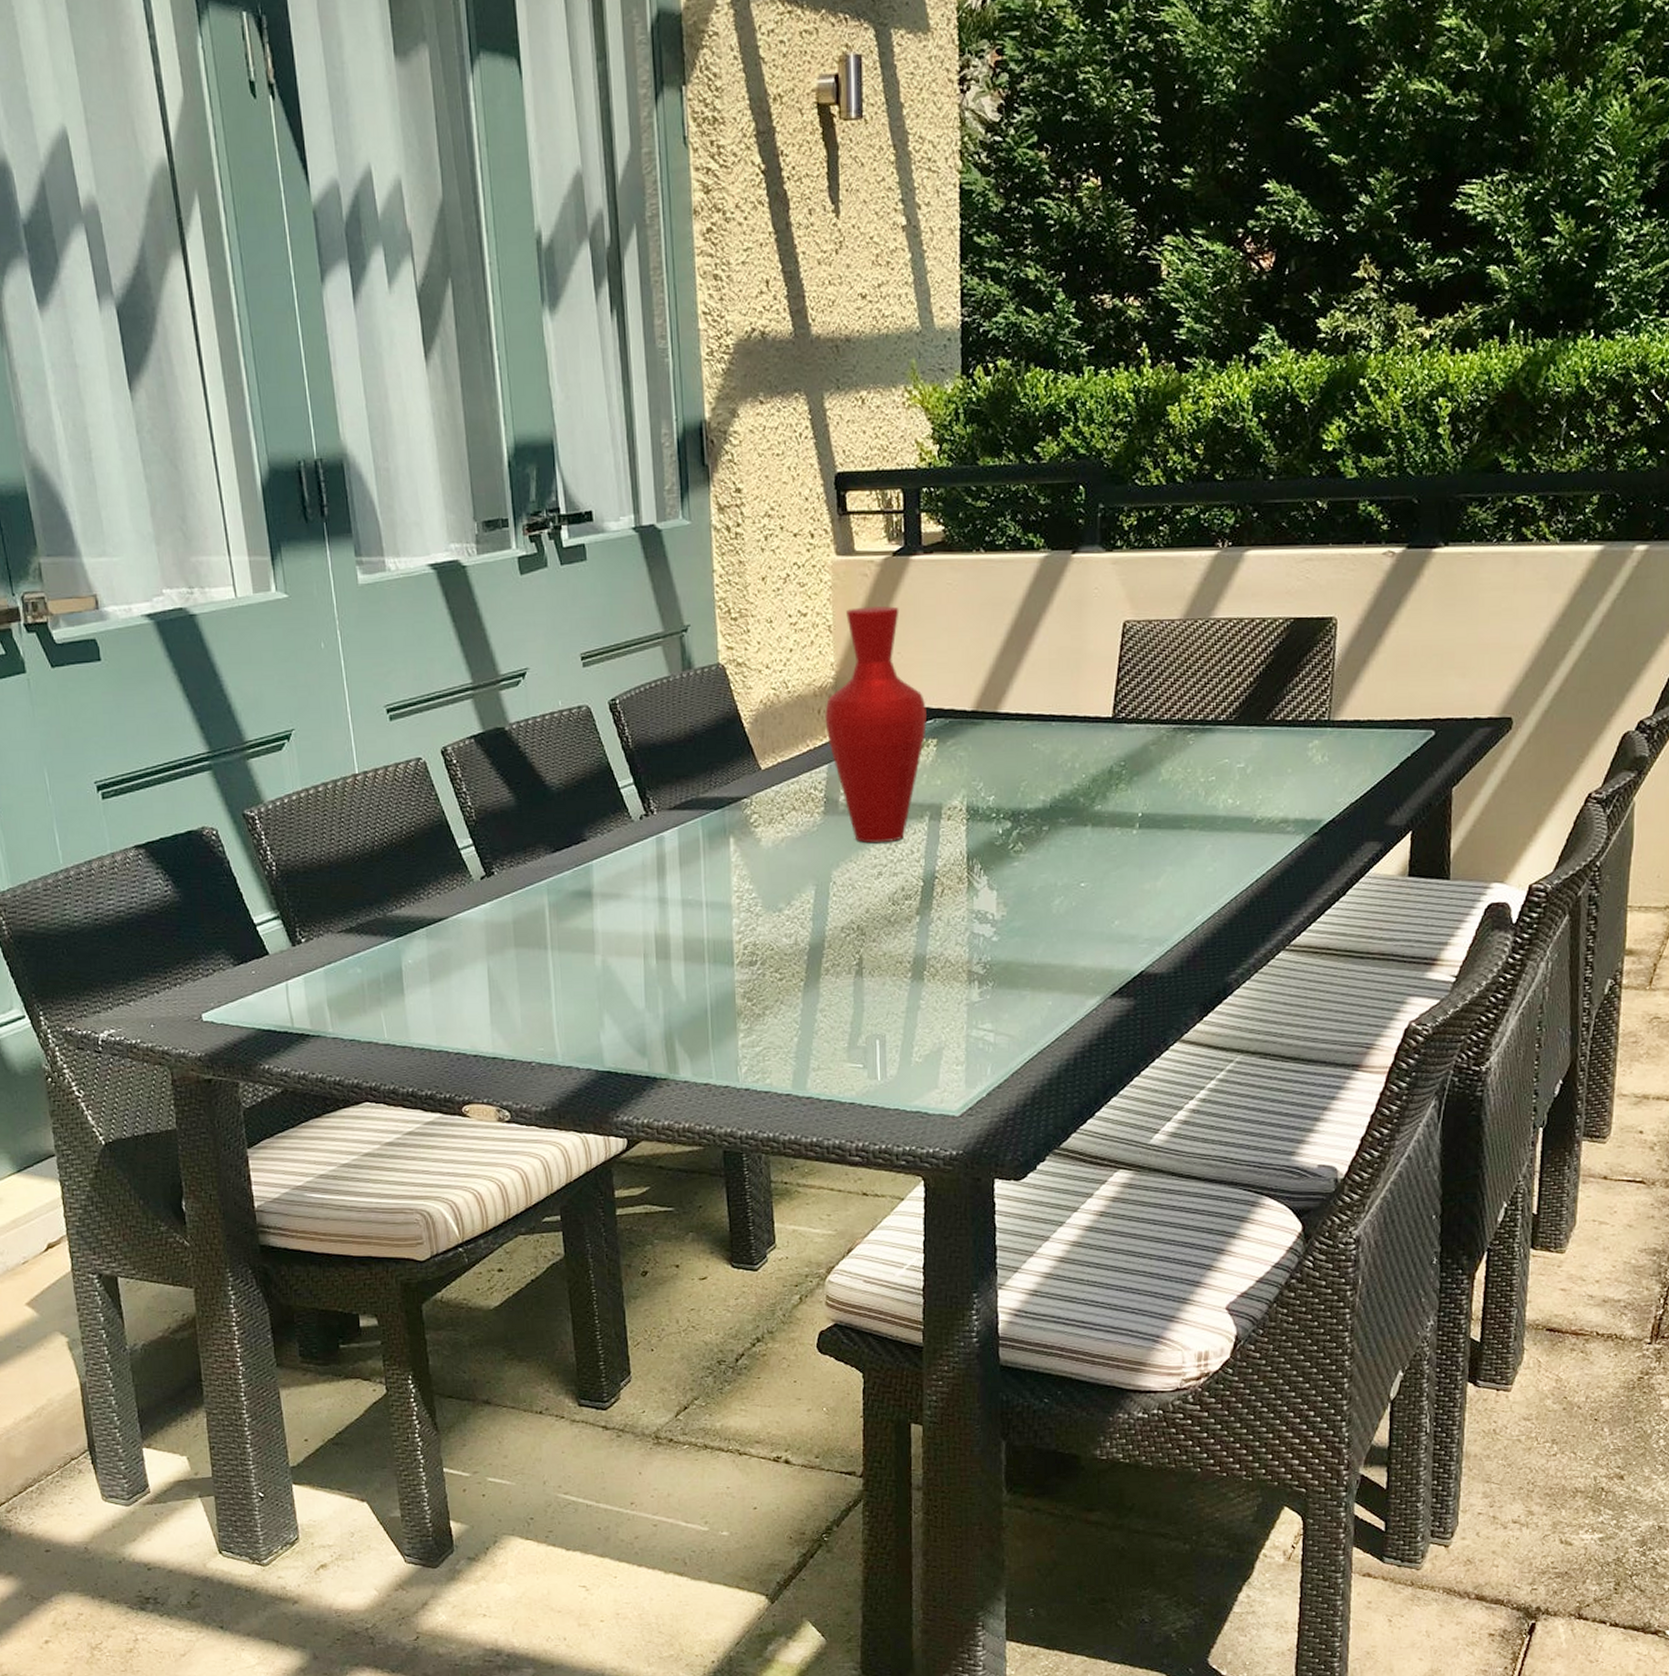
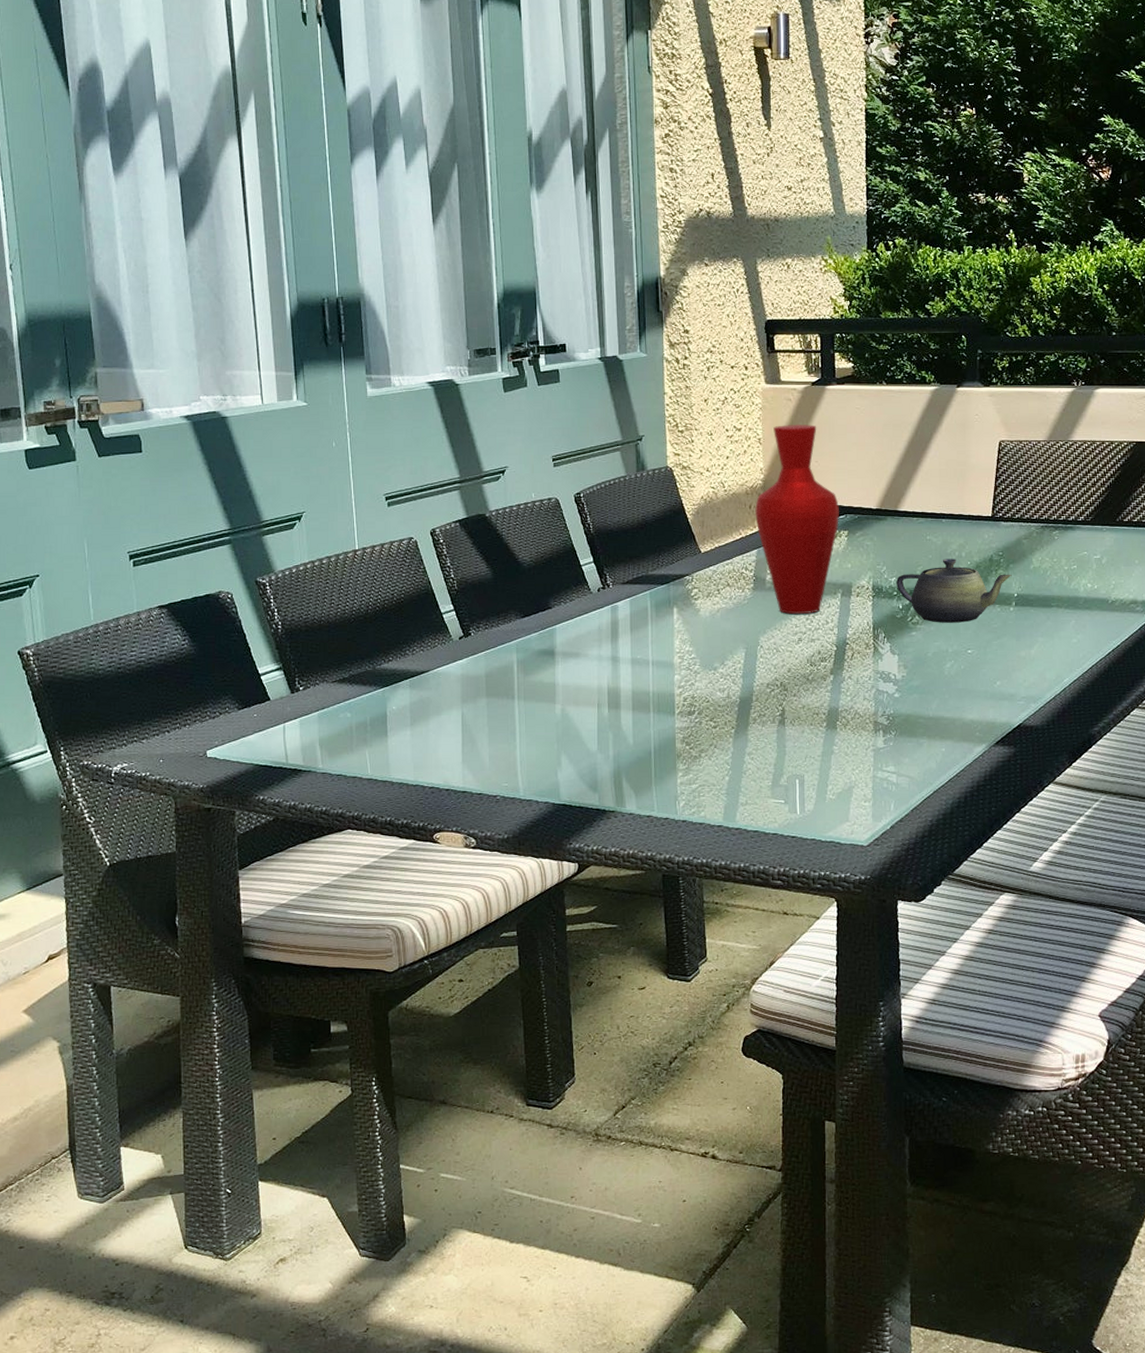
teapot: none [996,771,1136,851] -> present [896,559,1012,623]

